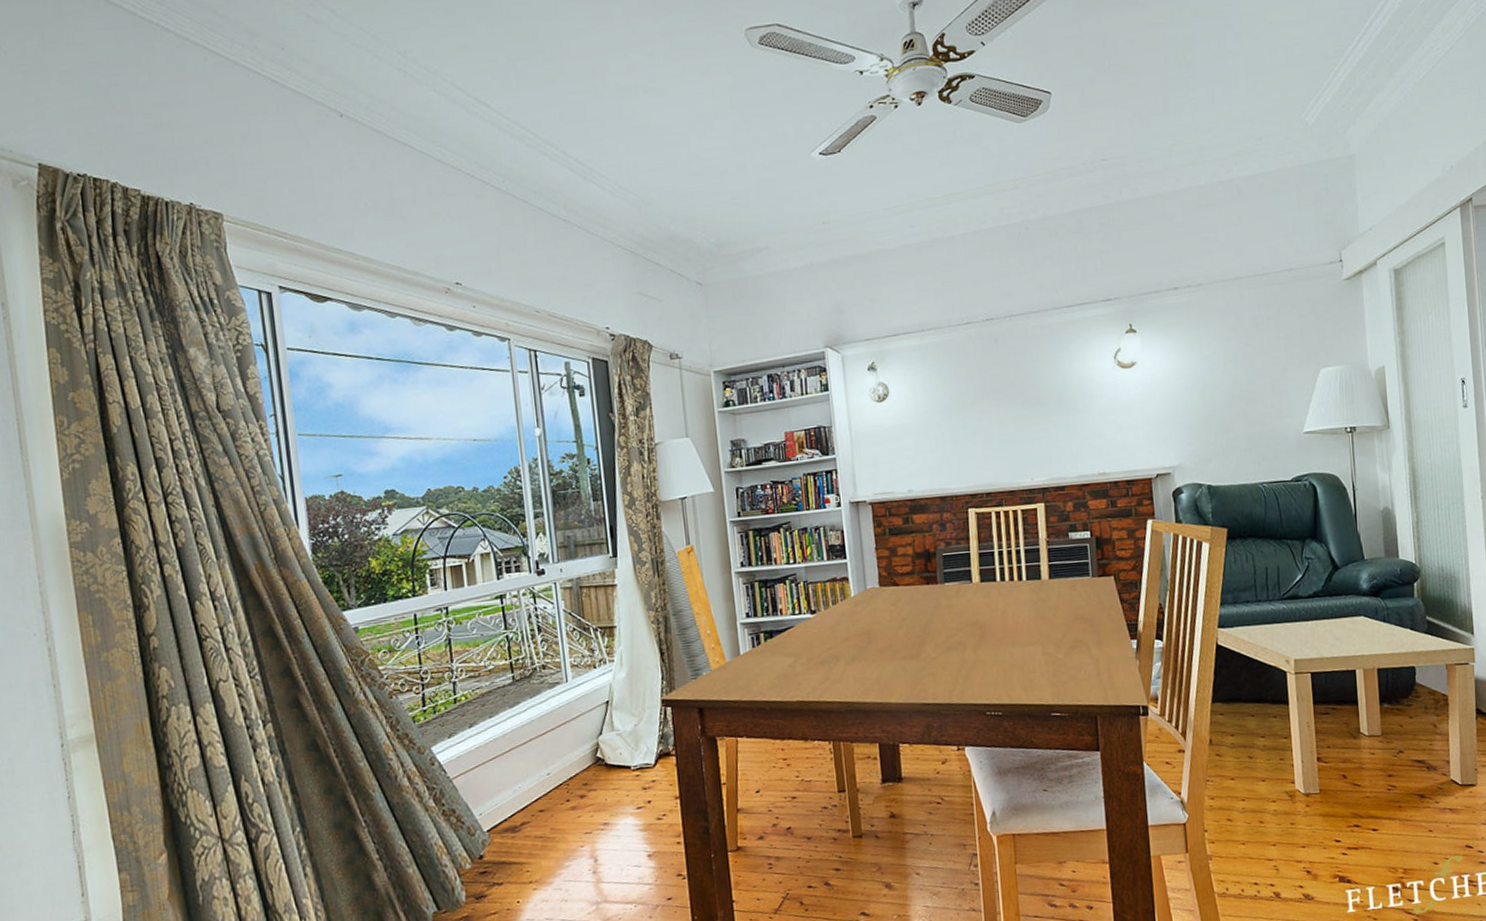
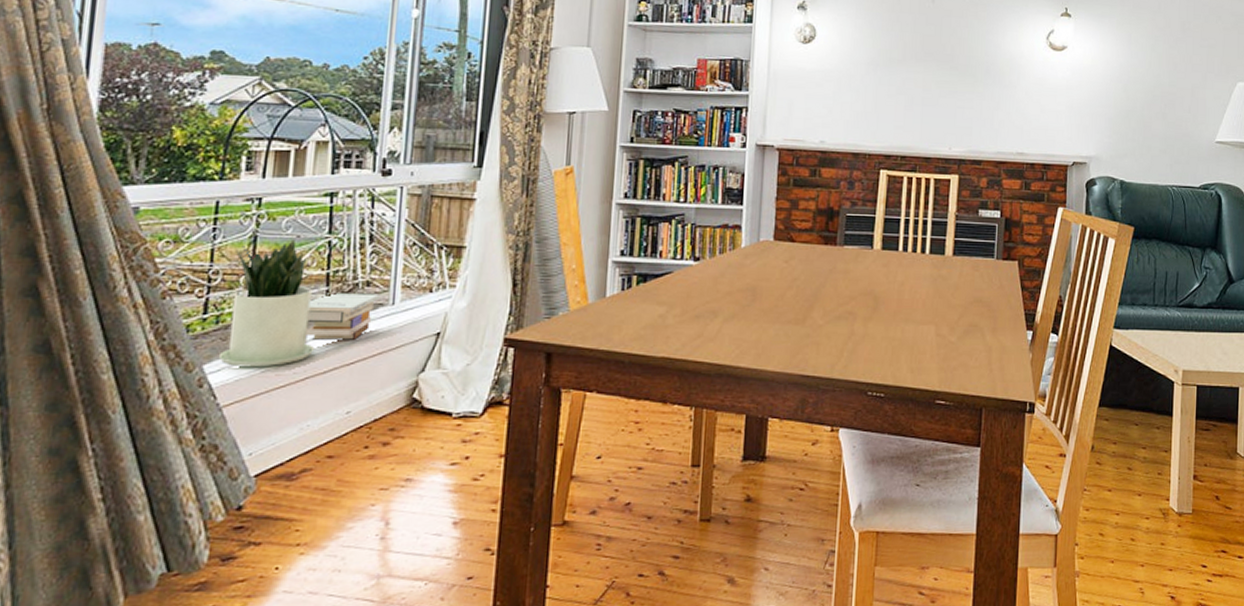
planter: none [437,637,513,746] -> present [218,239,315,368]
books: none [500,674,556,718] -> present [306,293,381,340]

